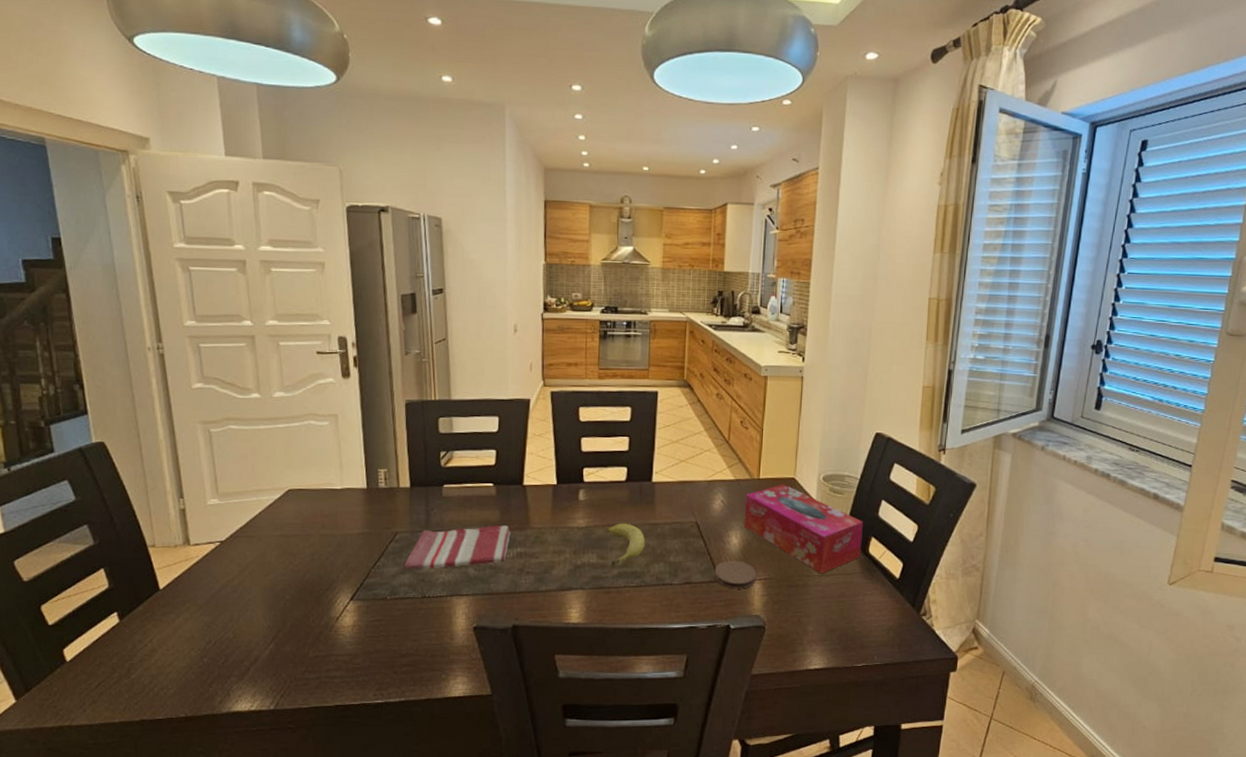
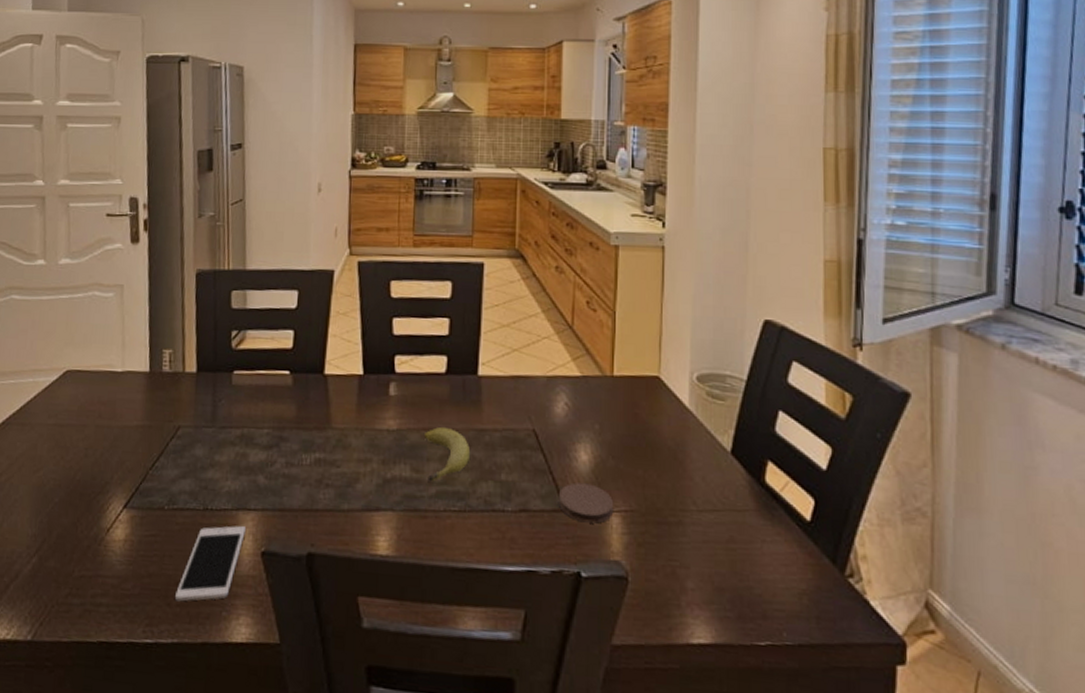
cell phone: none [401,607,460,670] -> present [175,525,247,602]
dish towel: present [404,525,511,570] -> none [186,422,308,474]
tissue box: present [744,484,863,574] -> none [595,384,755,509]

